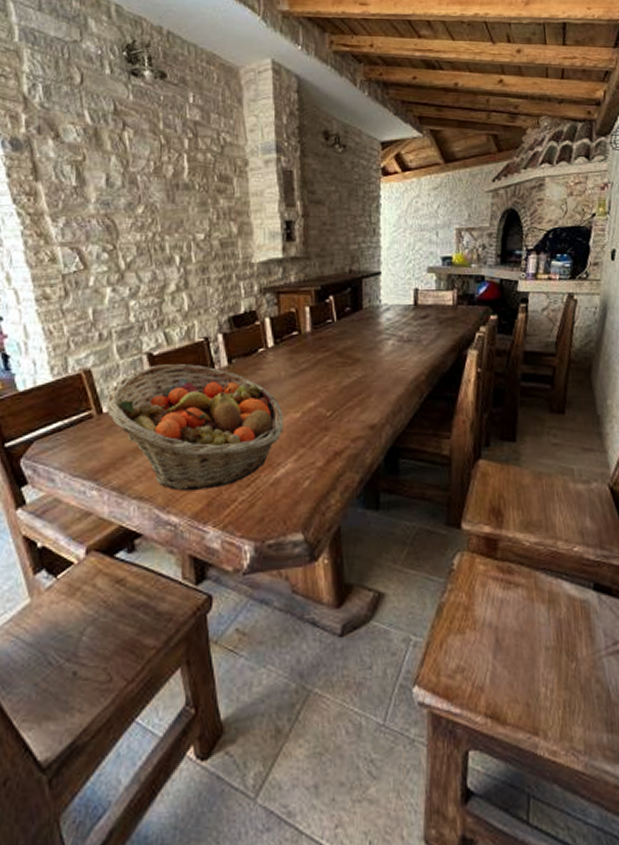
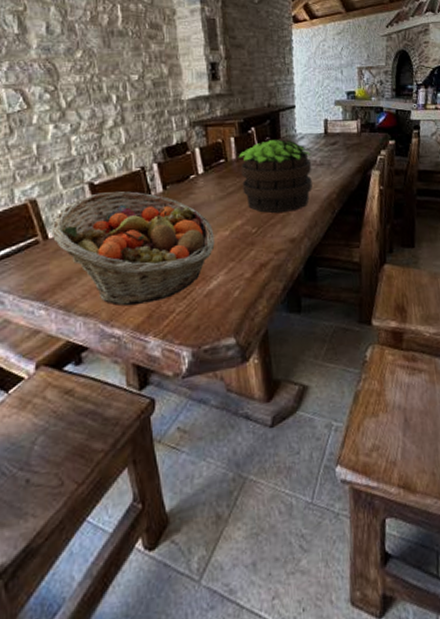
potted plant: none [313,311,399,395] -> present [238,140,312,214]

